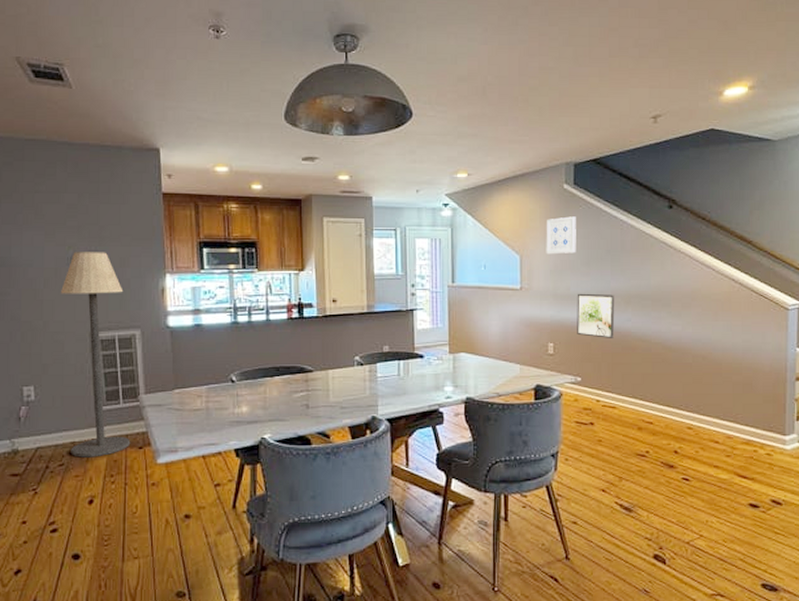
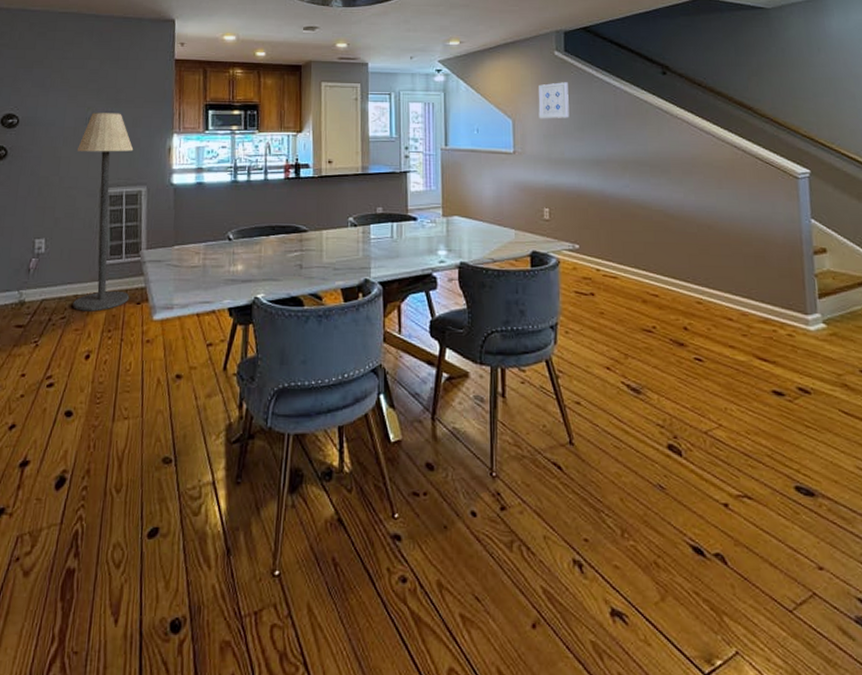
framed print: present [577,293,615,338] -> none [571,158,612,205]

